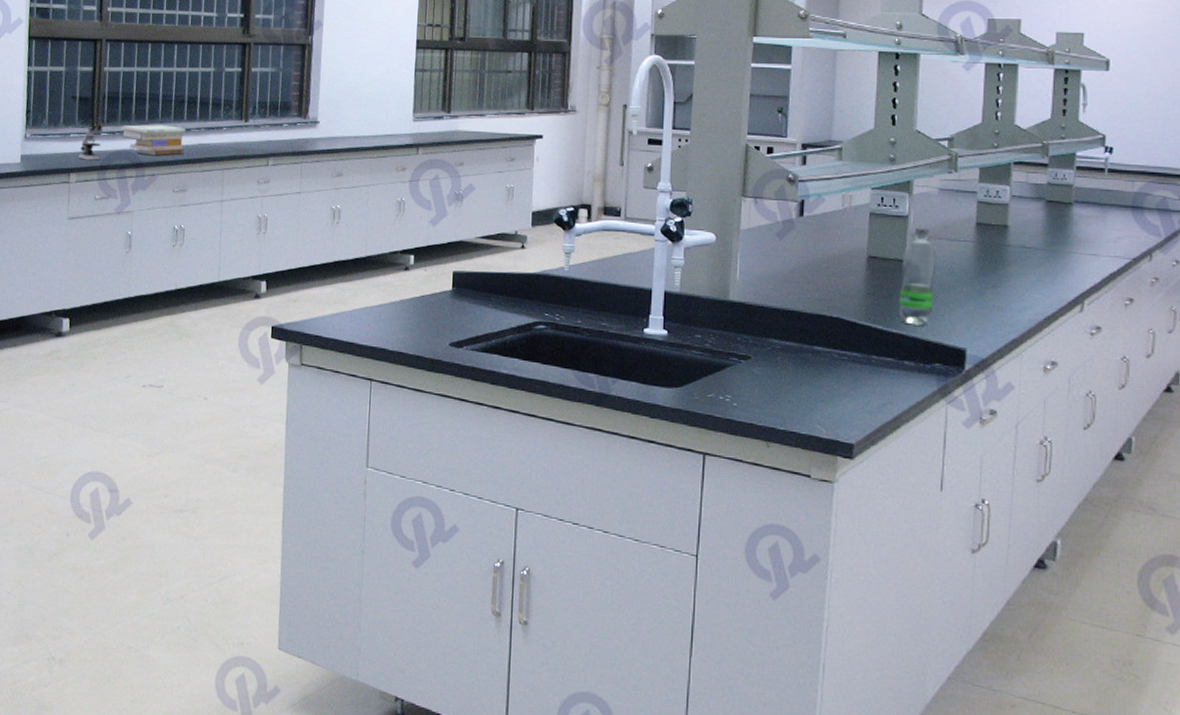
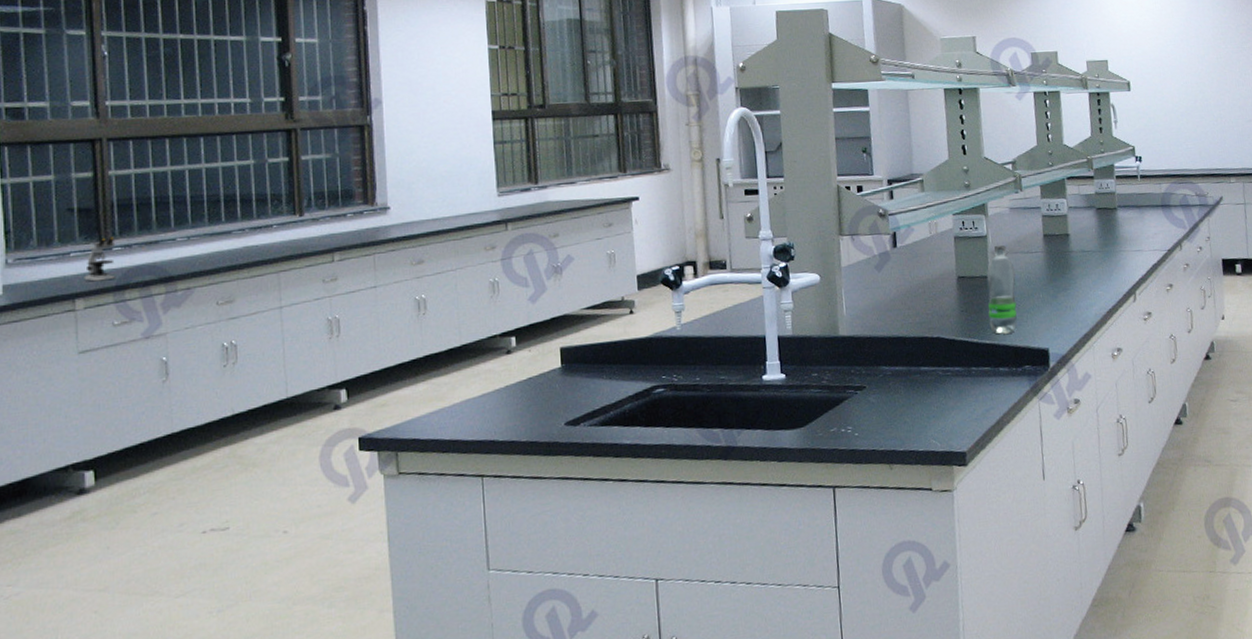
books: present [121,125,186,156] -> none [140,229,226,268]

